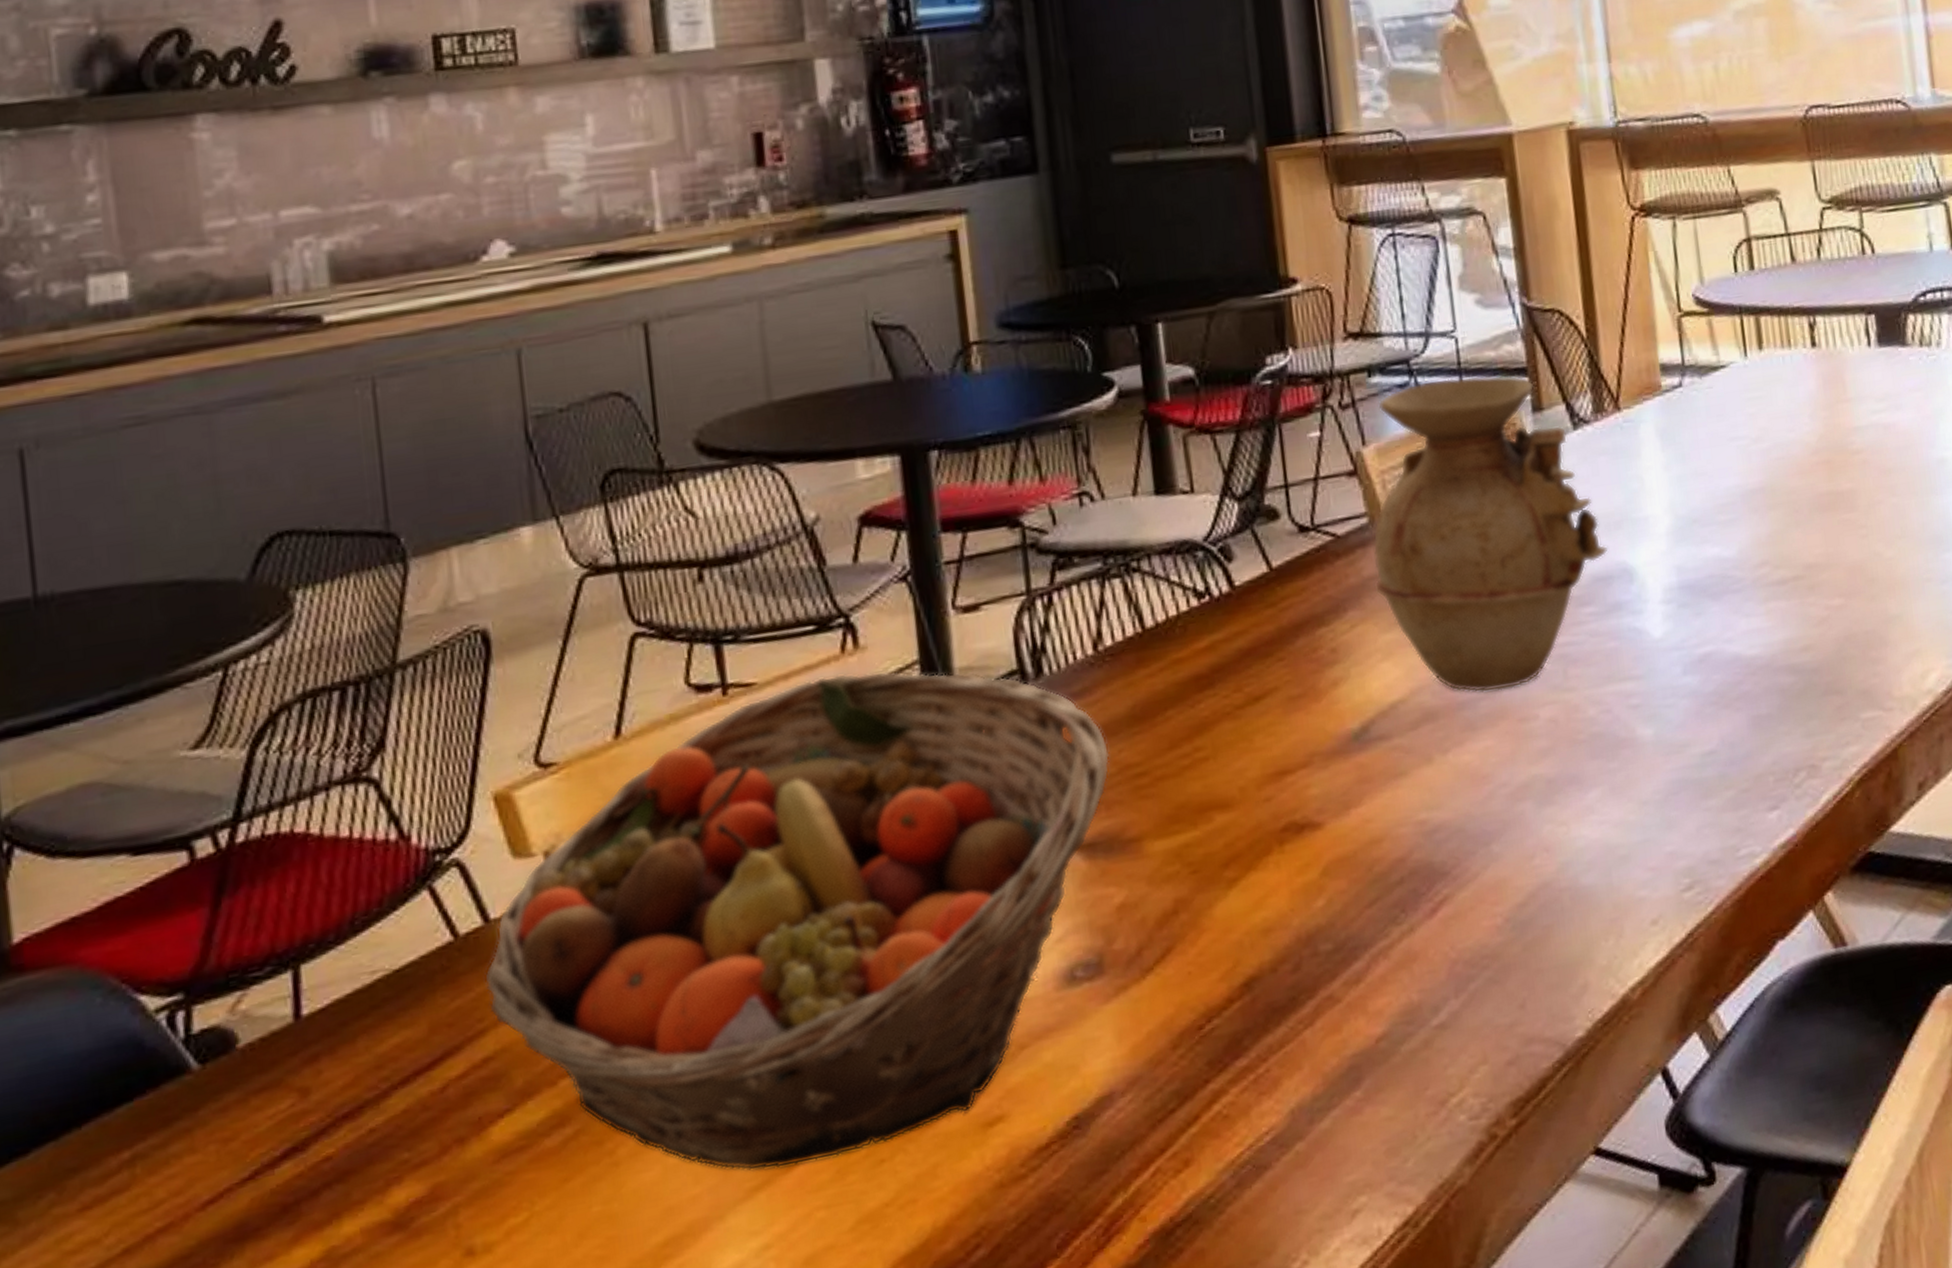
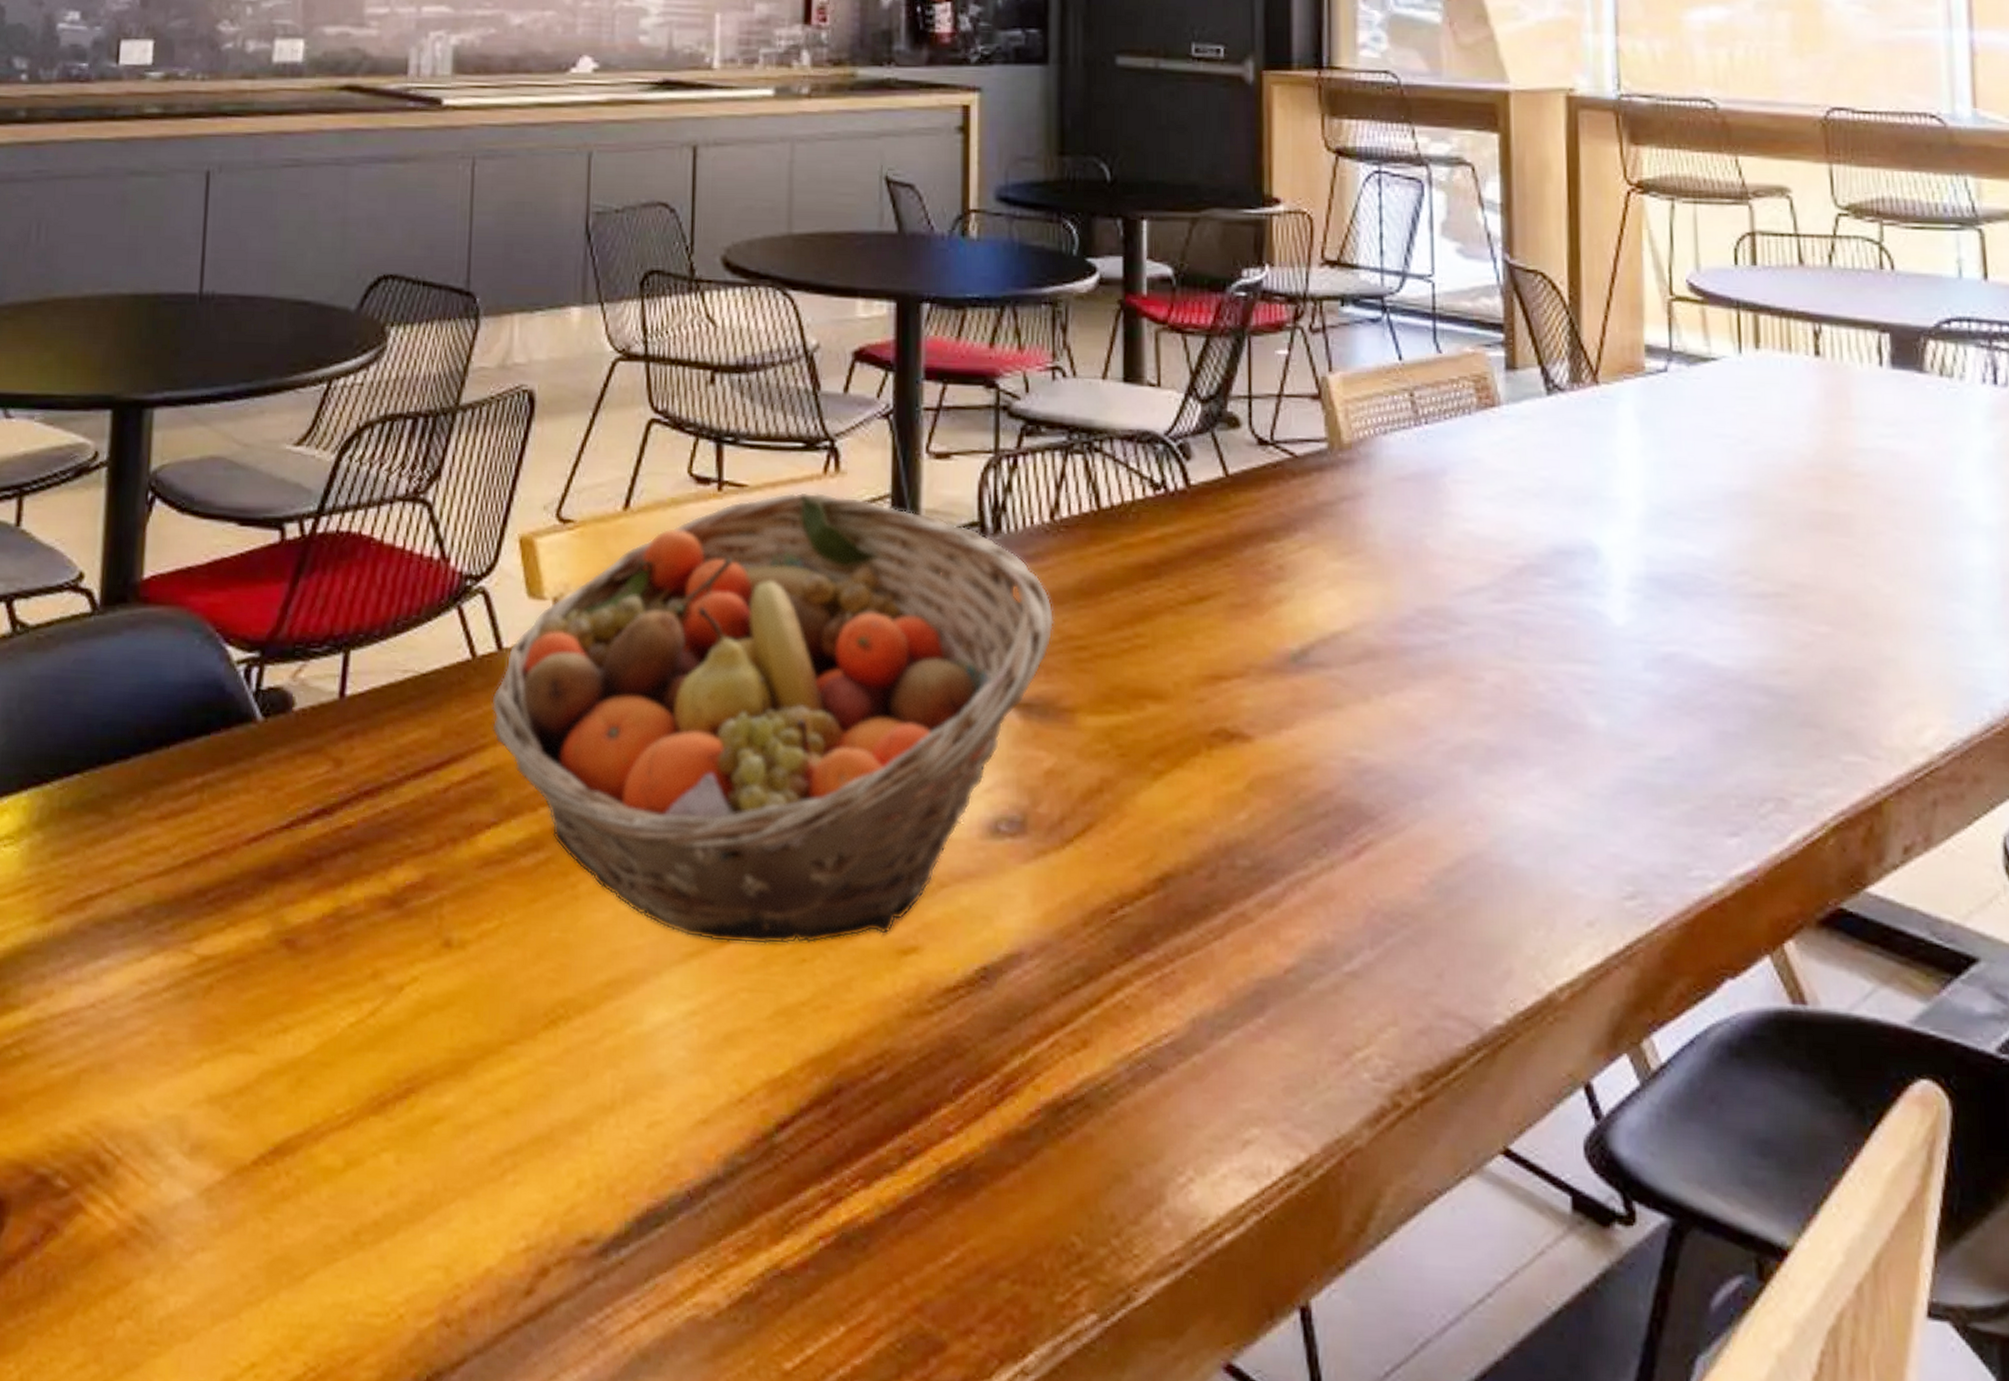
vase: present [1373,375,1607,693] -> none [1327,319,1572,645]

